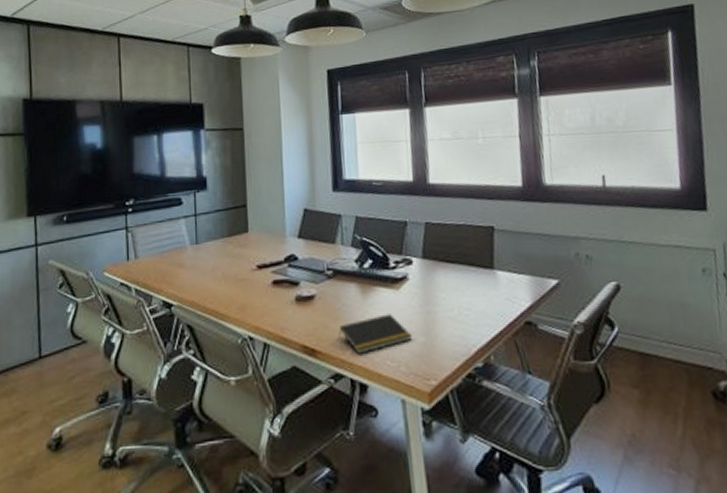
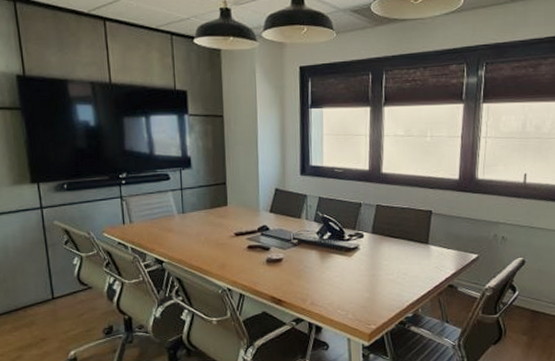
notepad: present [339,314,413,354] -> none [301,275,359,304]

